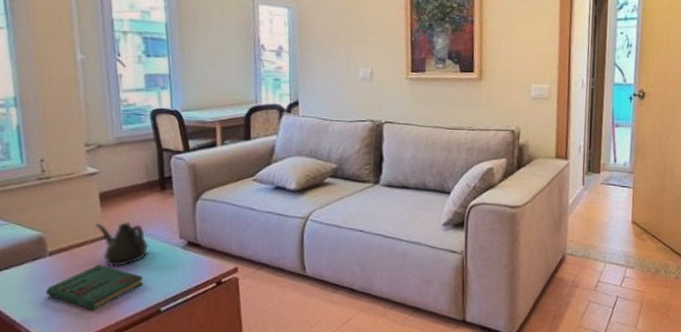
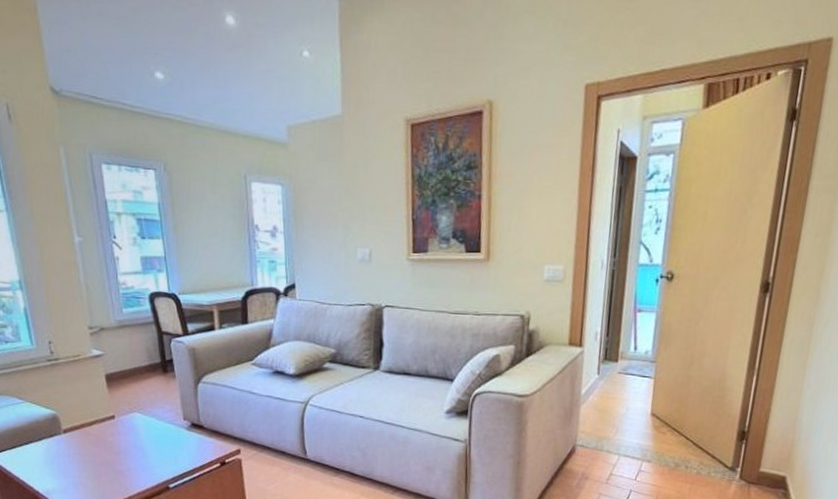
book: present [45,265,143,310] -> none [63,443,151,485]
teapot: present [95,222,149,266] -> none [104,403,155,445]

